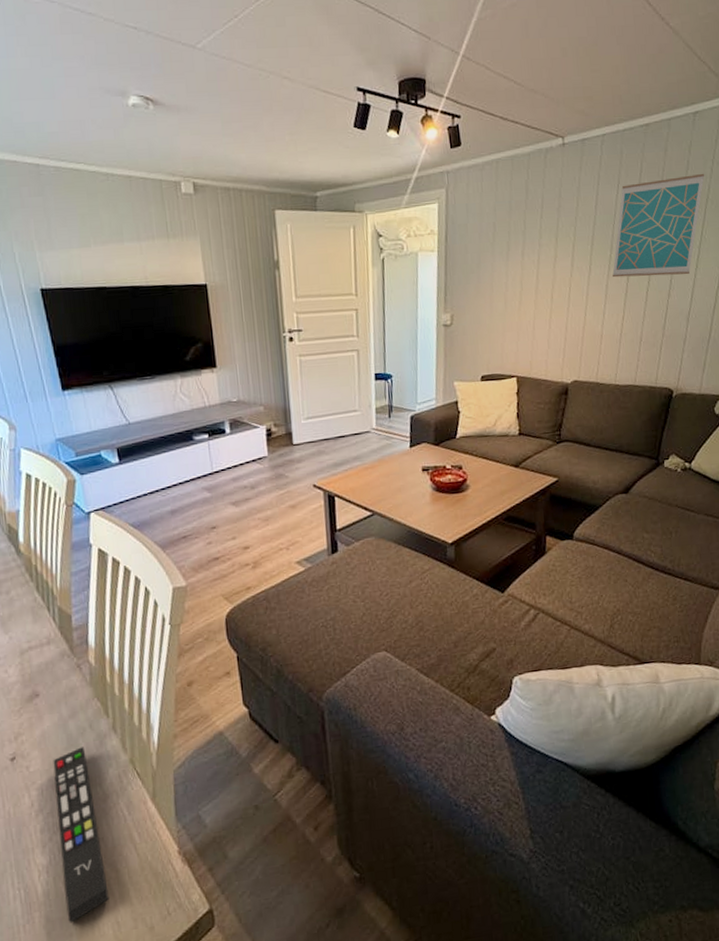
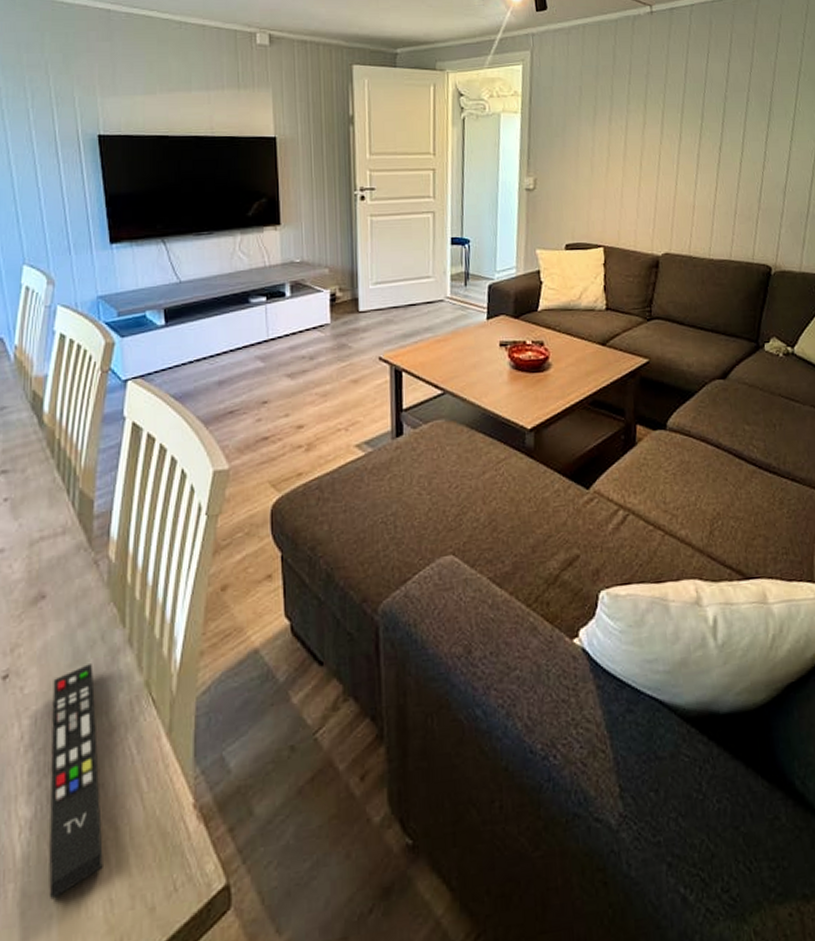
wall art: present [612,173,705,278] -> none [704,46,797,147]

